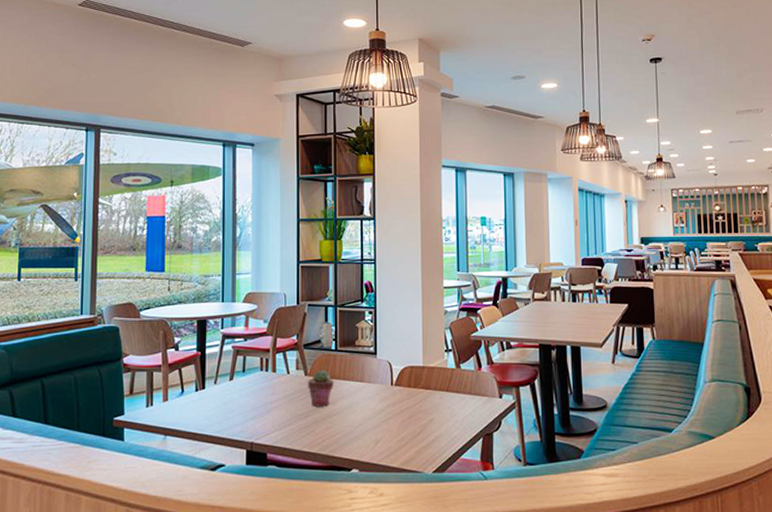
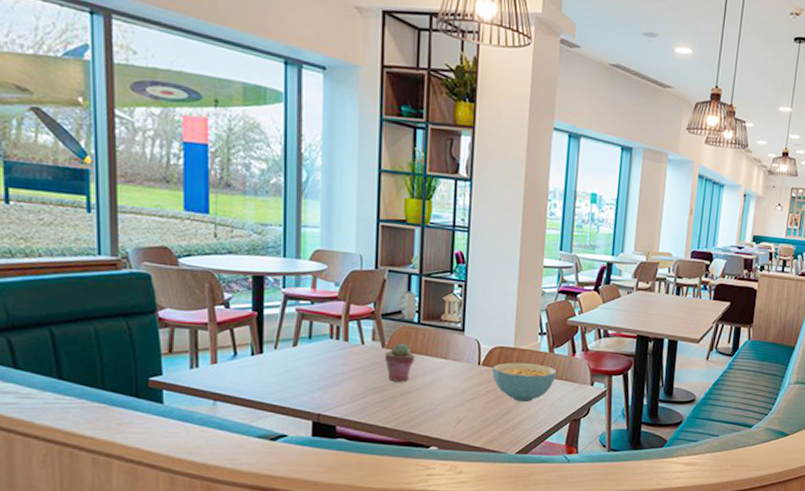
cereal bowl: none [404,380,465,420] -> present [492,362,557,403]

